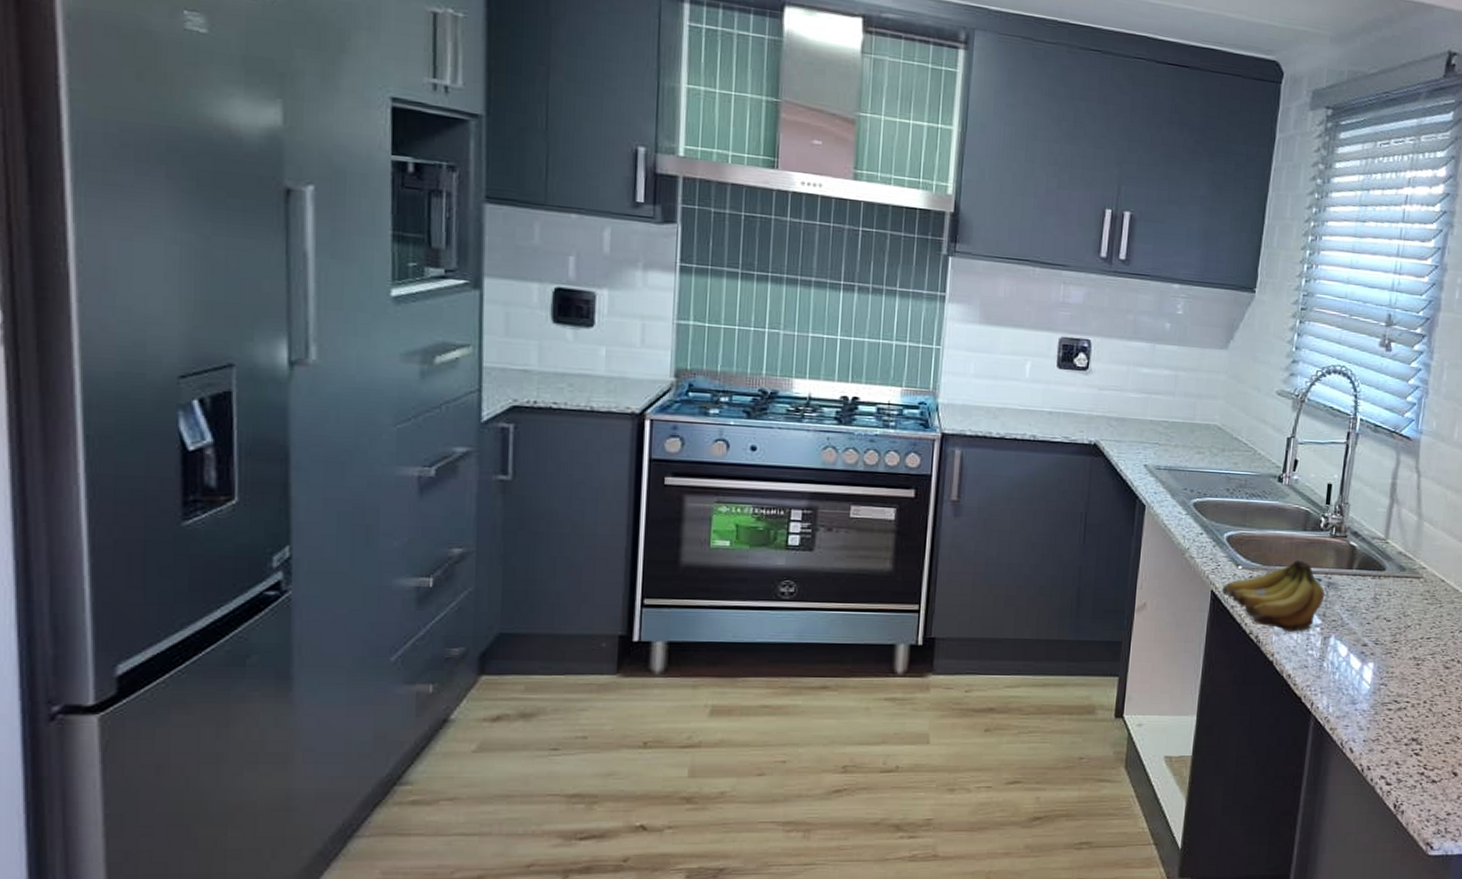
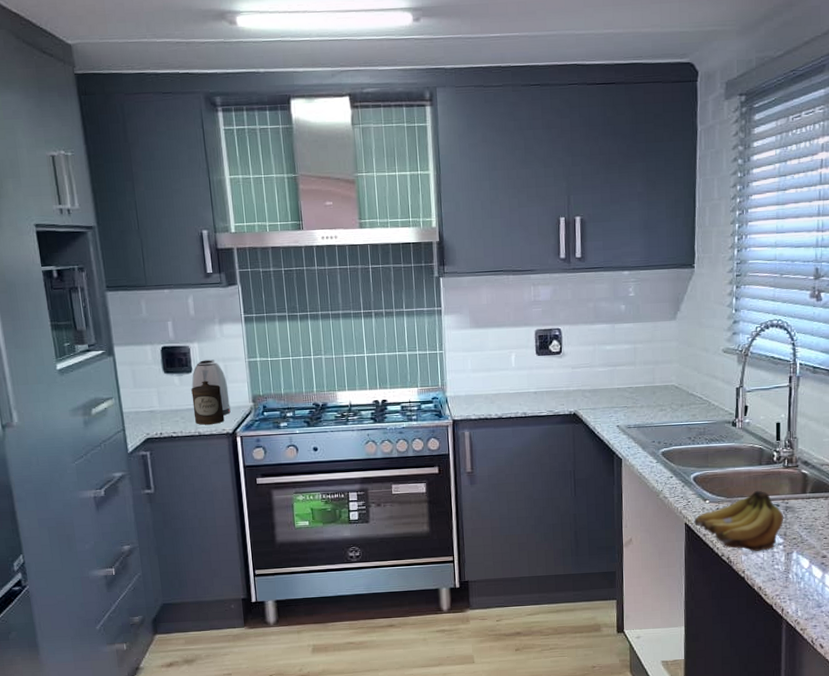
canister: none [587,340,632,399] -> present [191,380,225,425]
kettle: none [591,313,643,389] -> present [191,360,231,415]

